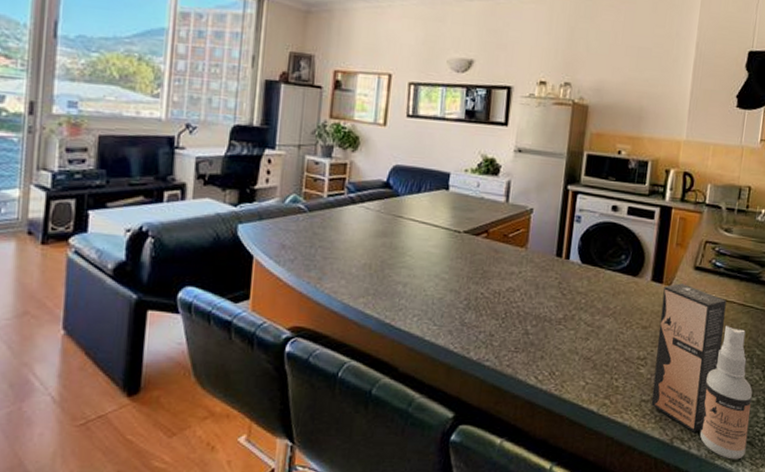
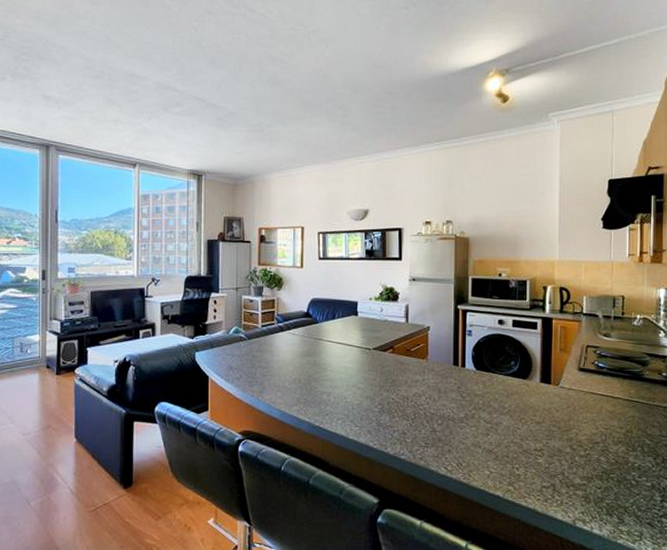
spray bottle: present [651,283,752,460] -> none [551,384,647,539]

